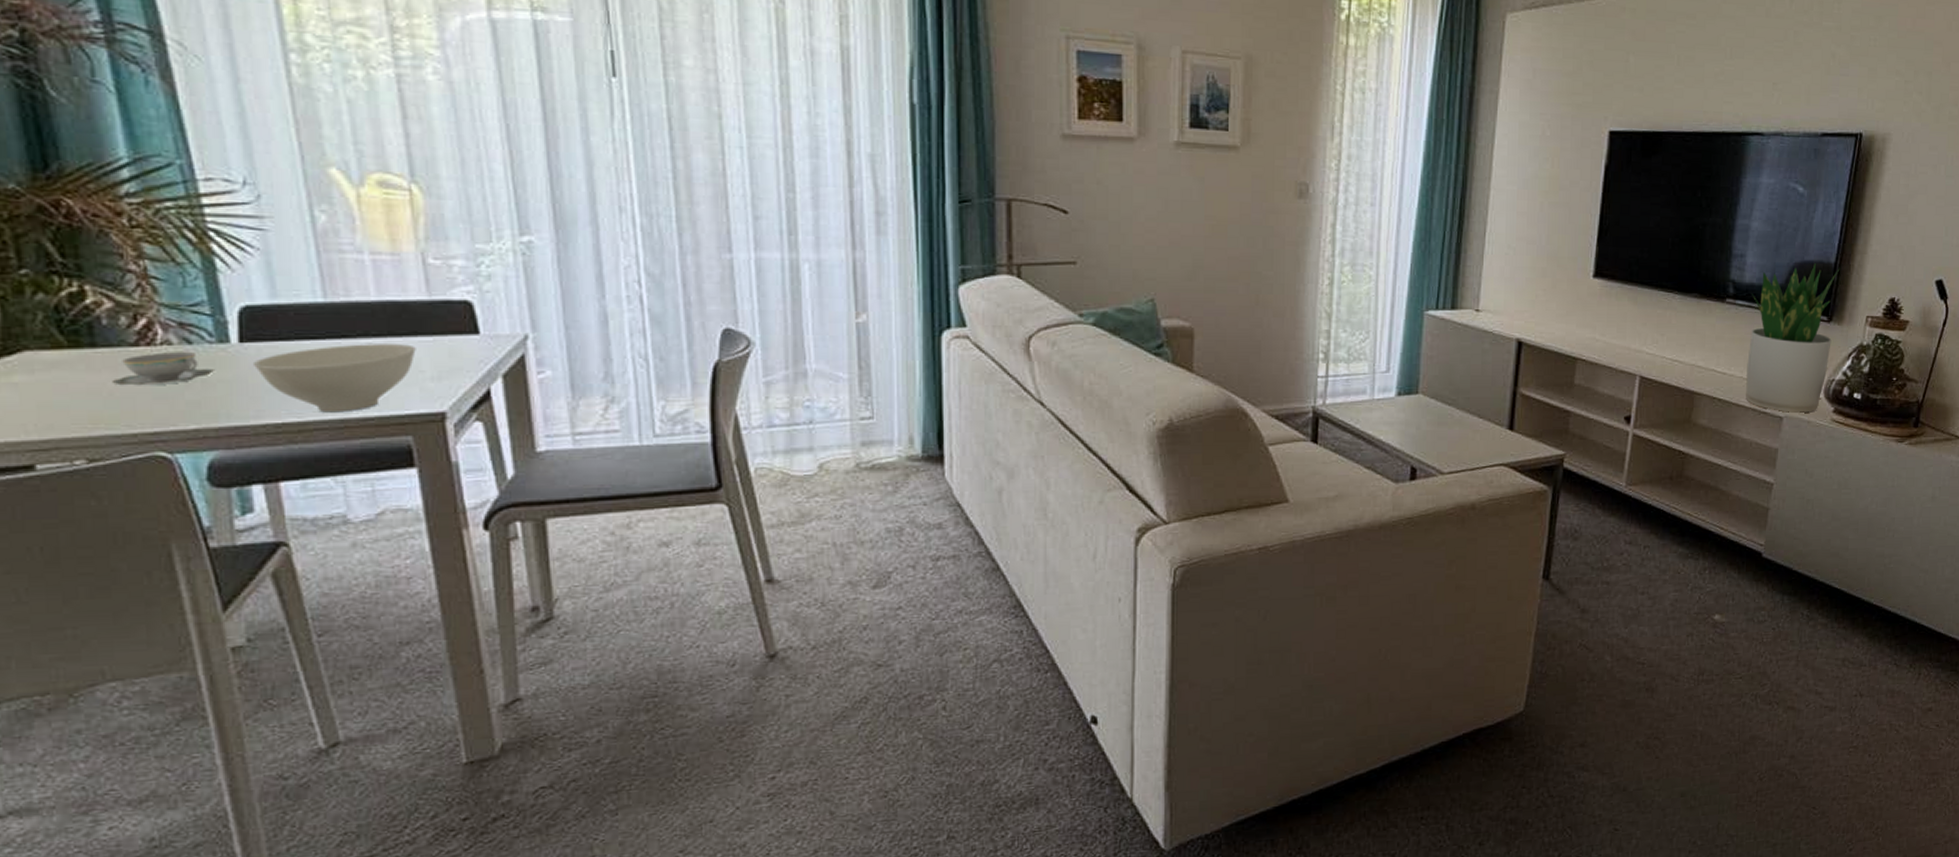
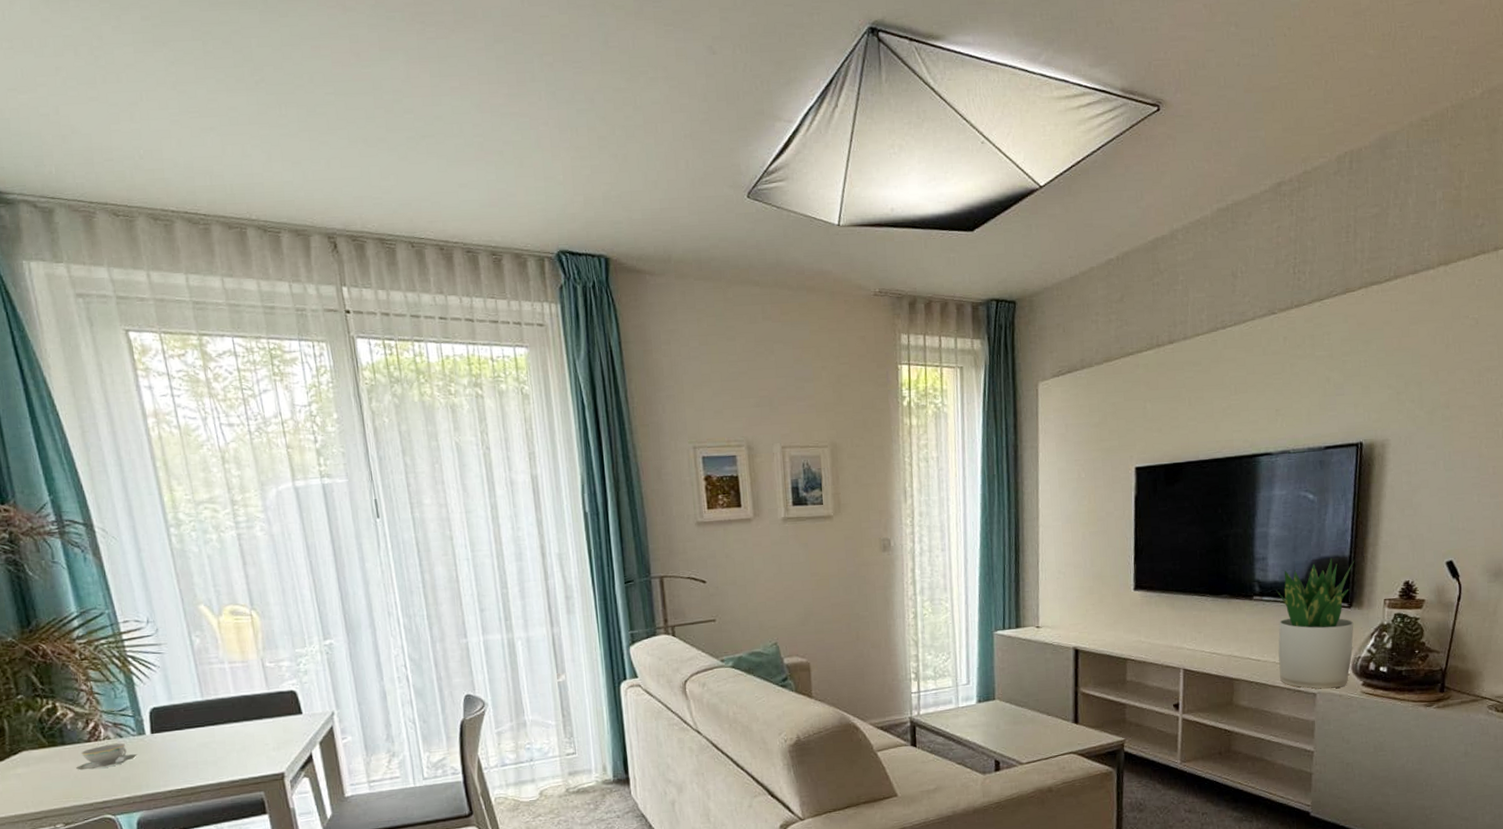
bowl: present [254,344,416,413] -> none [161,725,262,779]

